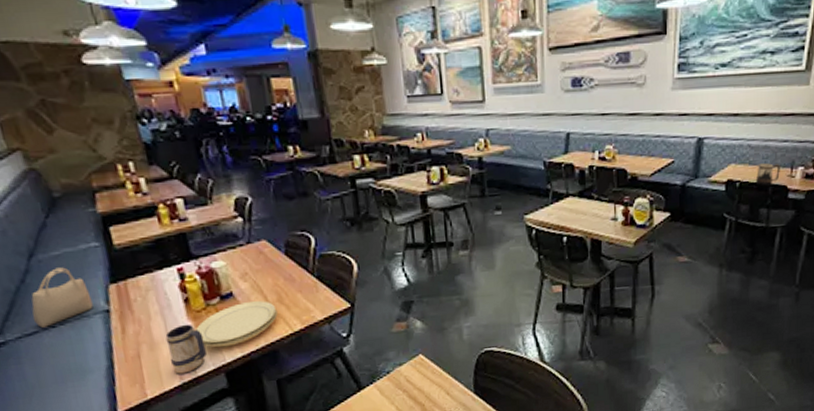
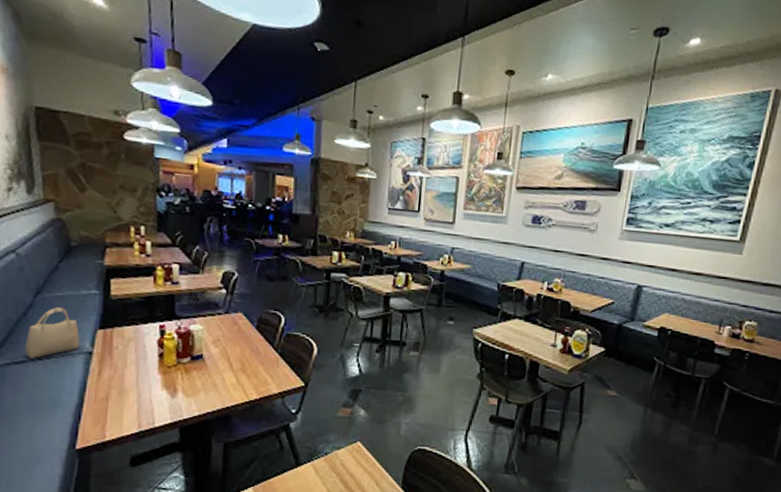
beer mug: present [165,324,208,374] -> none [134,376,169,423]
plate: present [196,301,278,348] -> none [163,366,238,404]
beer mug: present [755,163,781,188] -> none [685,317,711,340]

